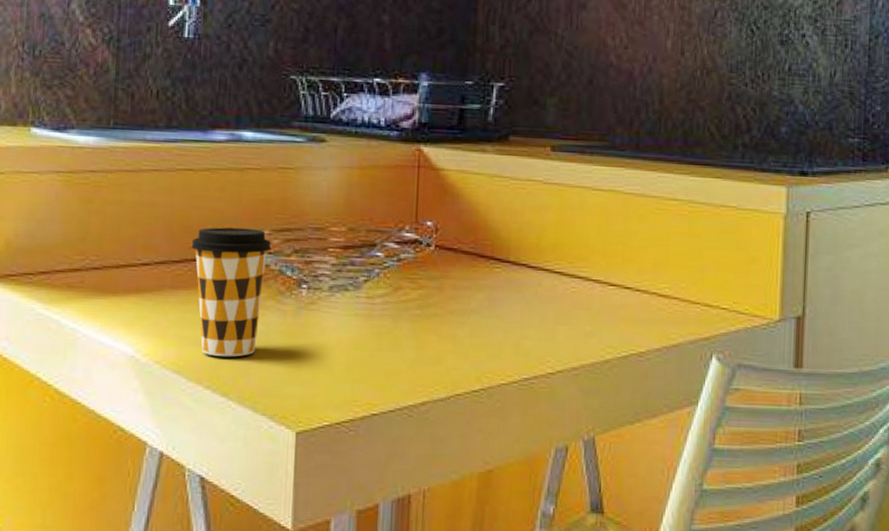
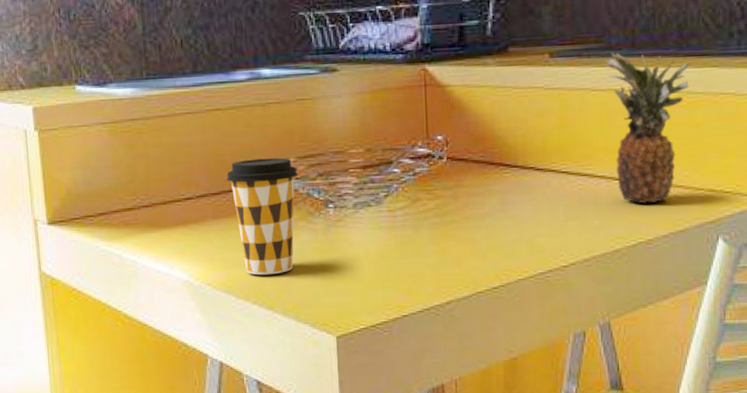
fruit: none [605,151,693,313] -> present [603,51,690,203]

